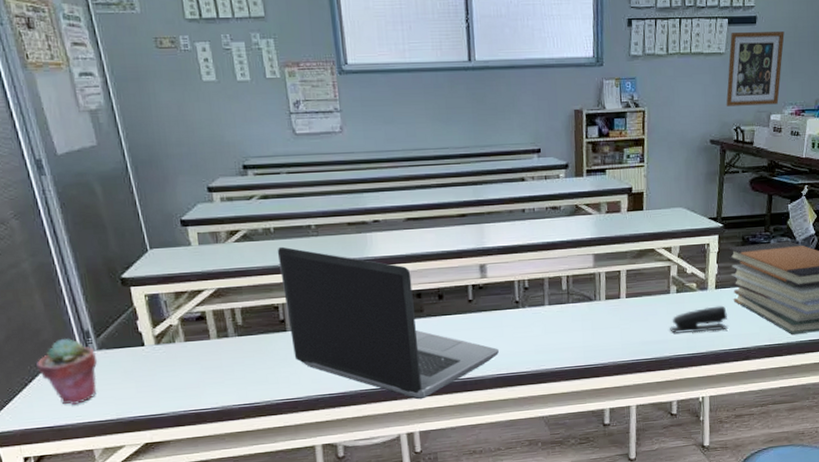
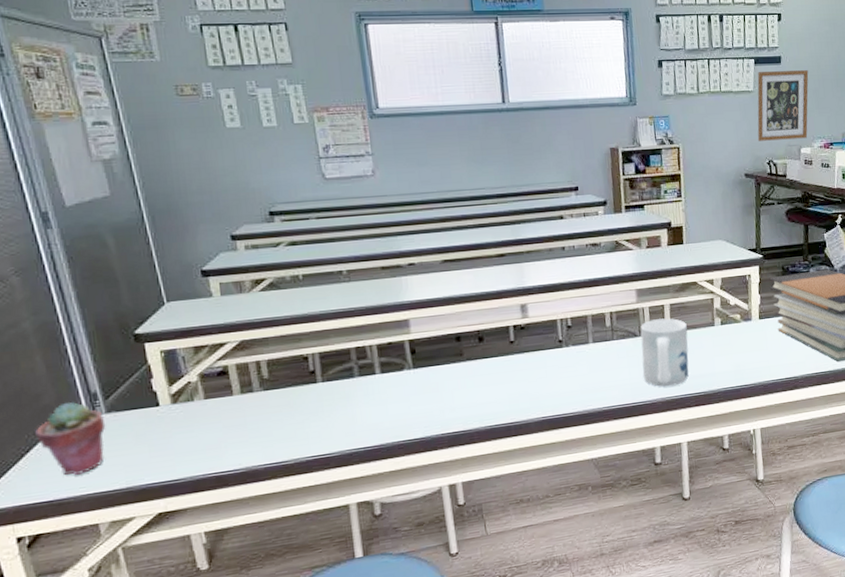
laptop computer: present [277,246,499,400] -> none [306,294,543,449]
mug: none [595,284,643,351] -> present [640,318,689,387]
stapler: present [670,305,728,333] -> none [716,336,774,366]

